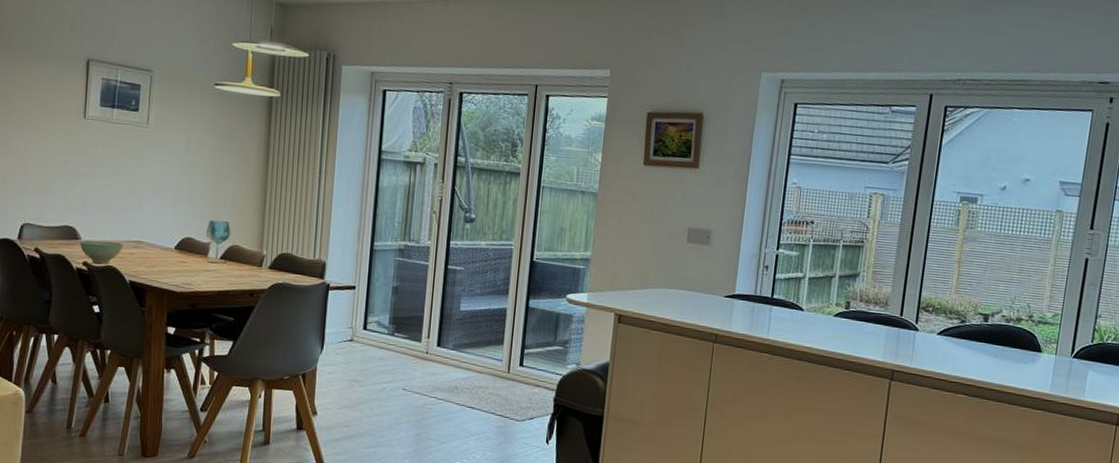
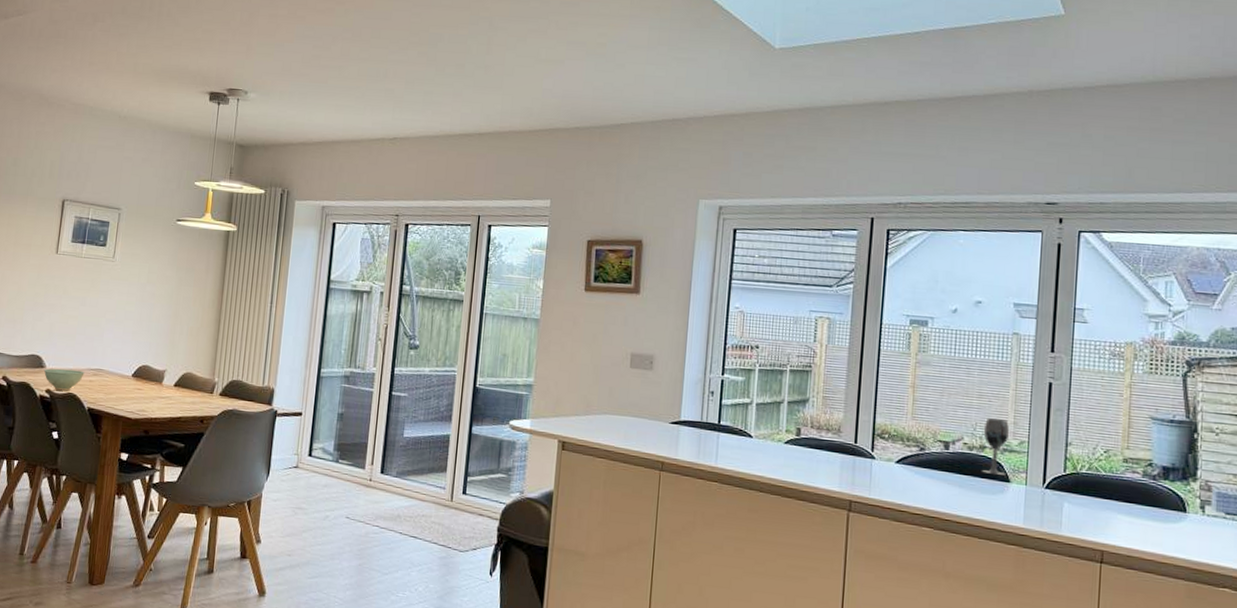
wine glass: present [206,220,231,264] -> none [161,348,186,391]
wine glass: none [1017,292,1046,346] -> present [982,418,1010,475]

